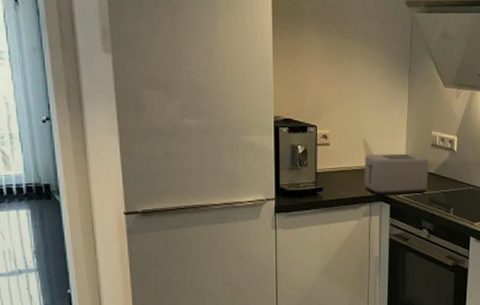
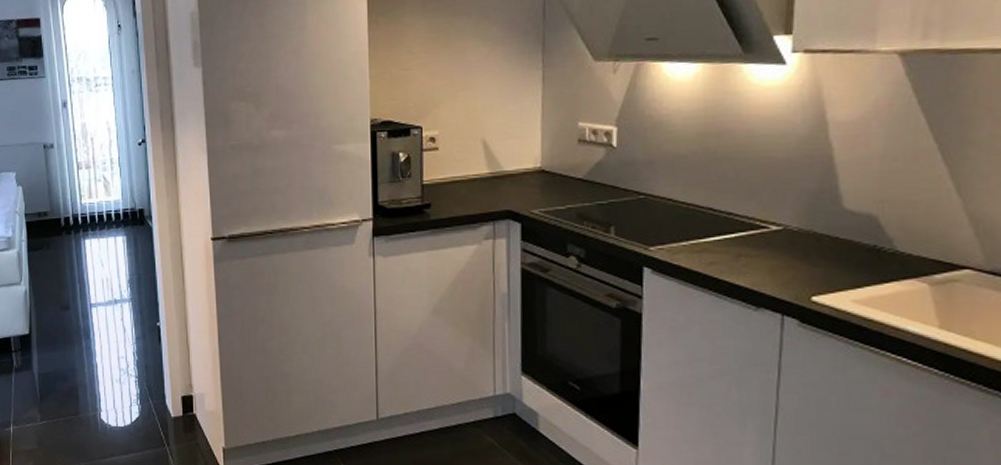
toaster: present [364,153,429,197] -> none [484,153,576,213]

